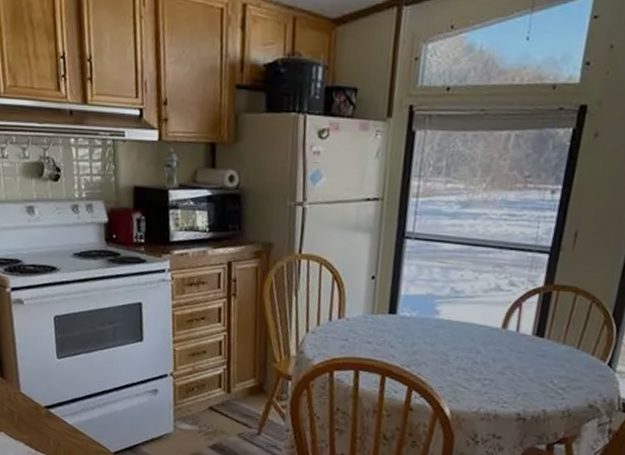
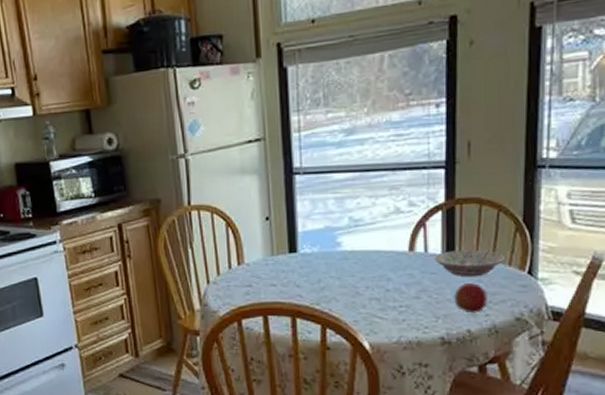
bowl: none [524,333,589,362] -> present [435,249,504,278]
apple: none [535,366,567,396] -> present [454,283,487,314]

